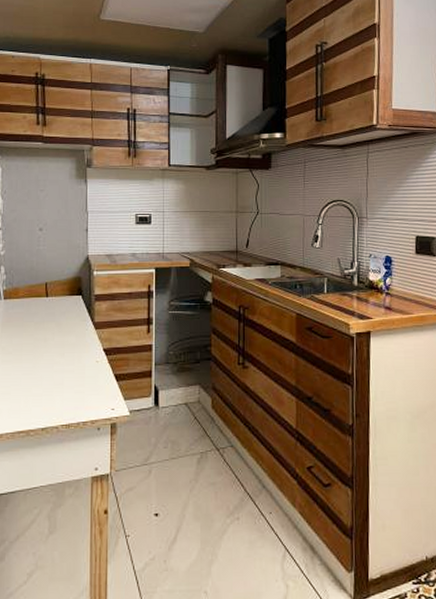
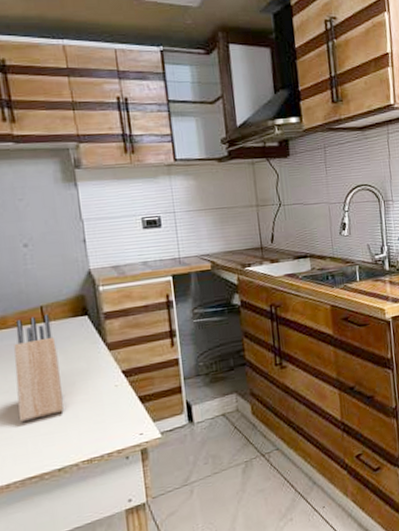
knife block: none [17,290,54,381] -> present [14,313,64,422]

